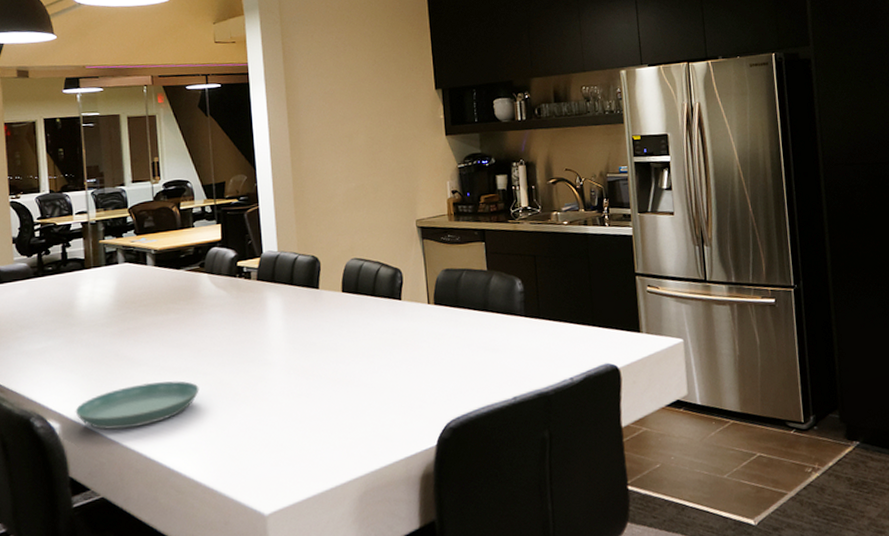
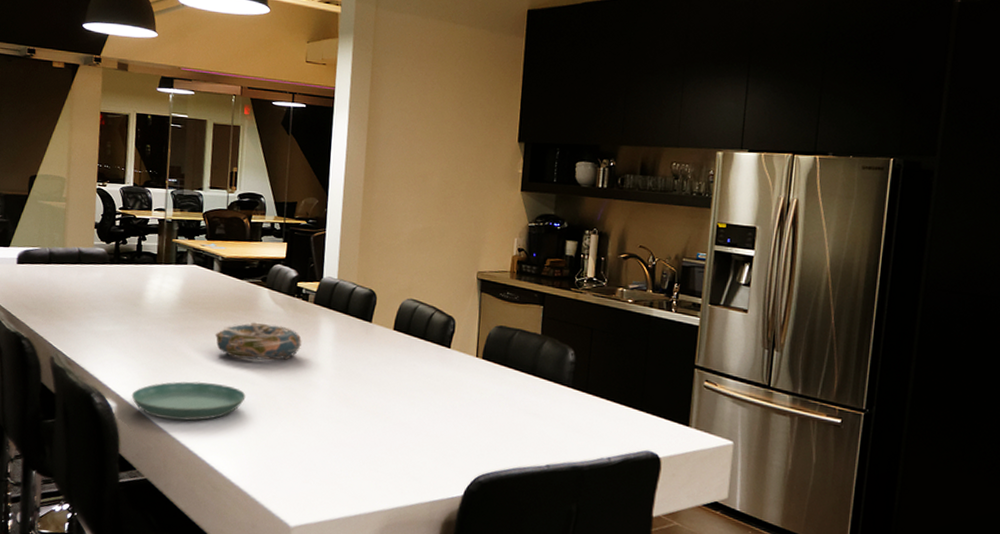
decorative bowl: none [157,308,250,352] -> present [215,322,302,360]

